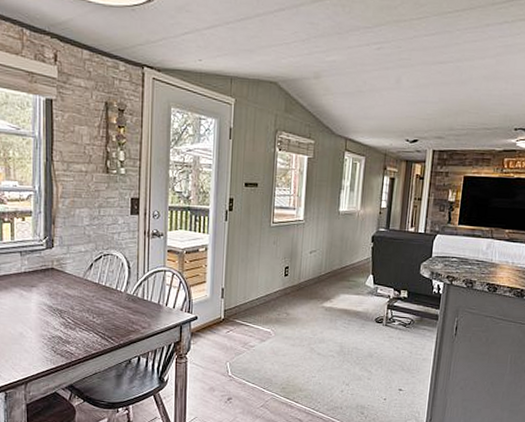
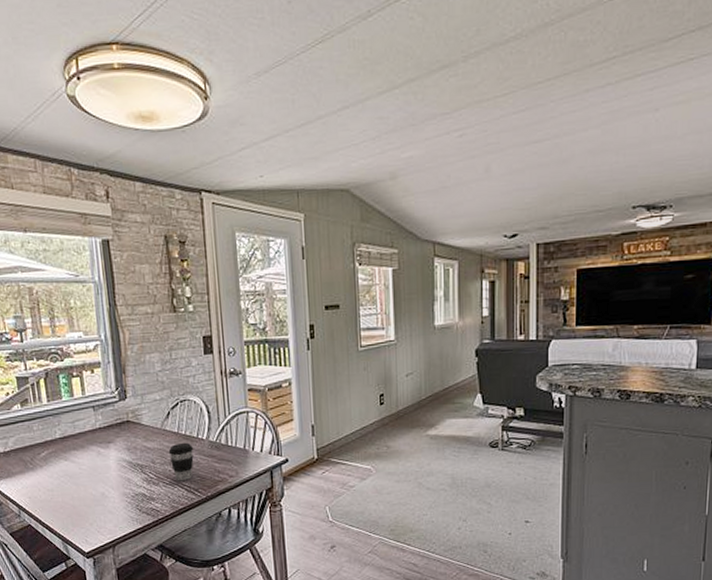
coffee cup: none [87,293,112,328] -> present [168,442,194,481]

